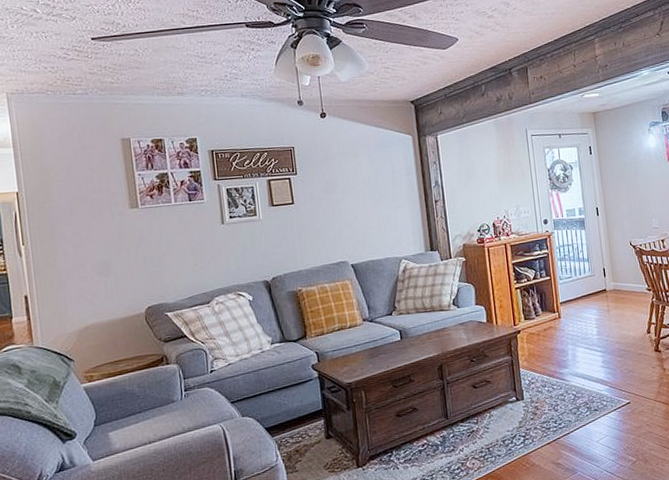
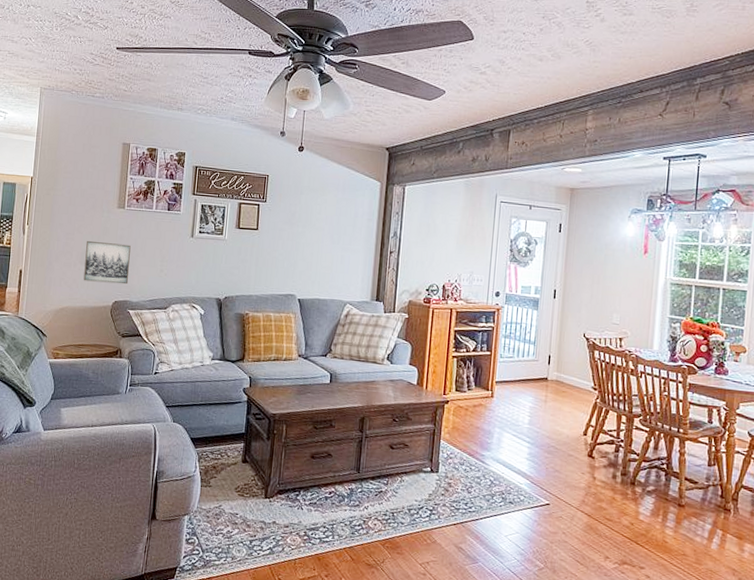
wall art: none [101,244,160,293] -> present [83,240,131,285]

